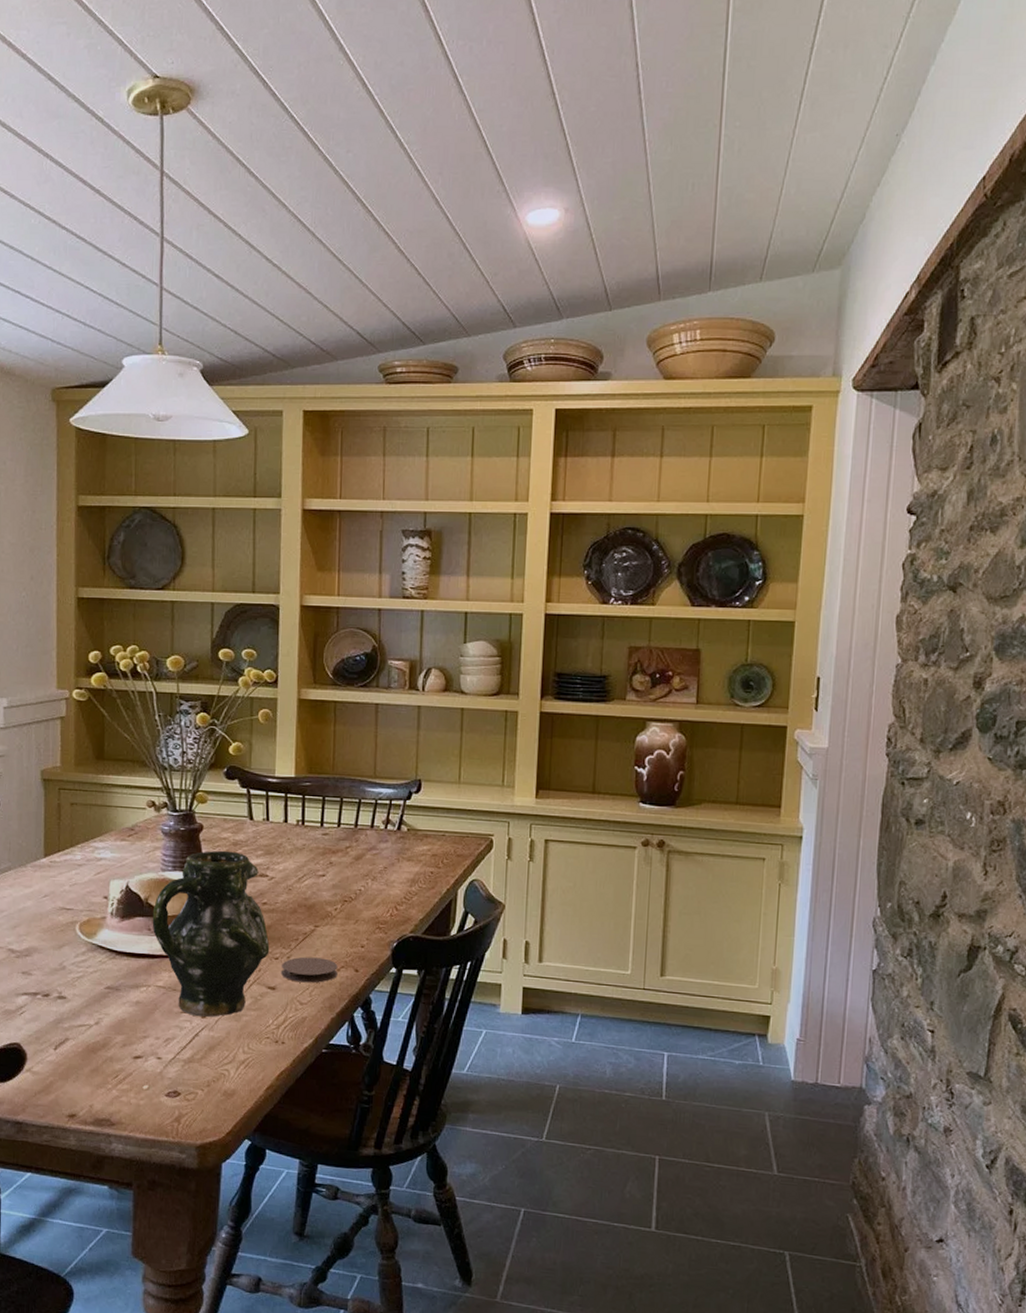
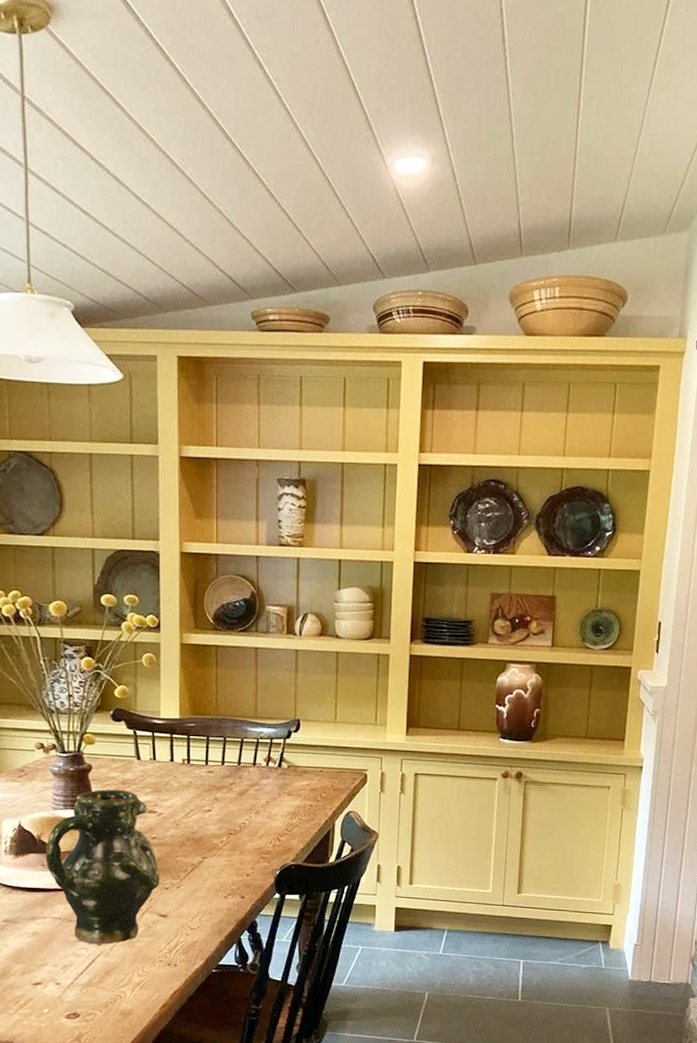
coaster: present [281,956,338,983] -> none [172,886,225,910]

